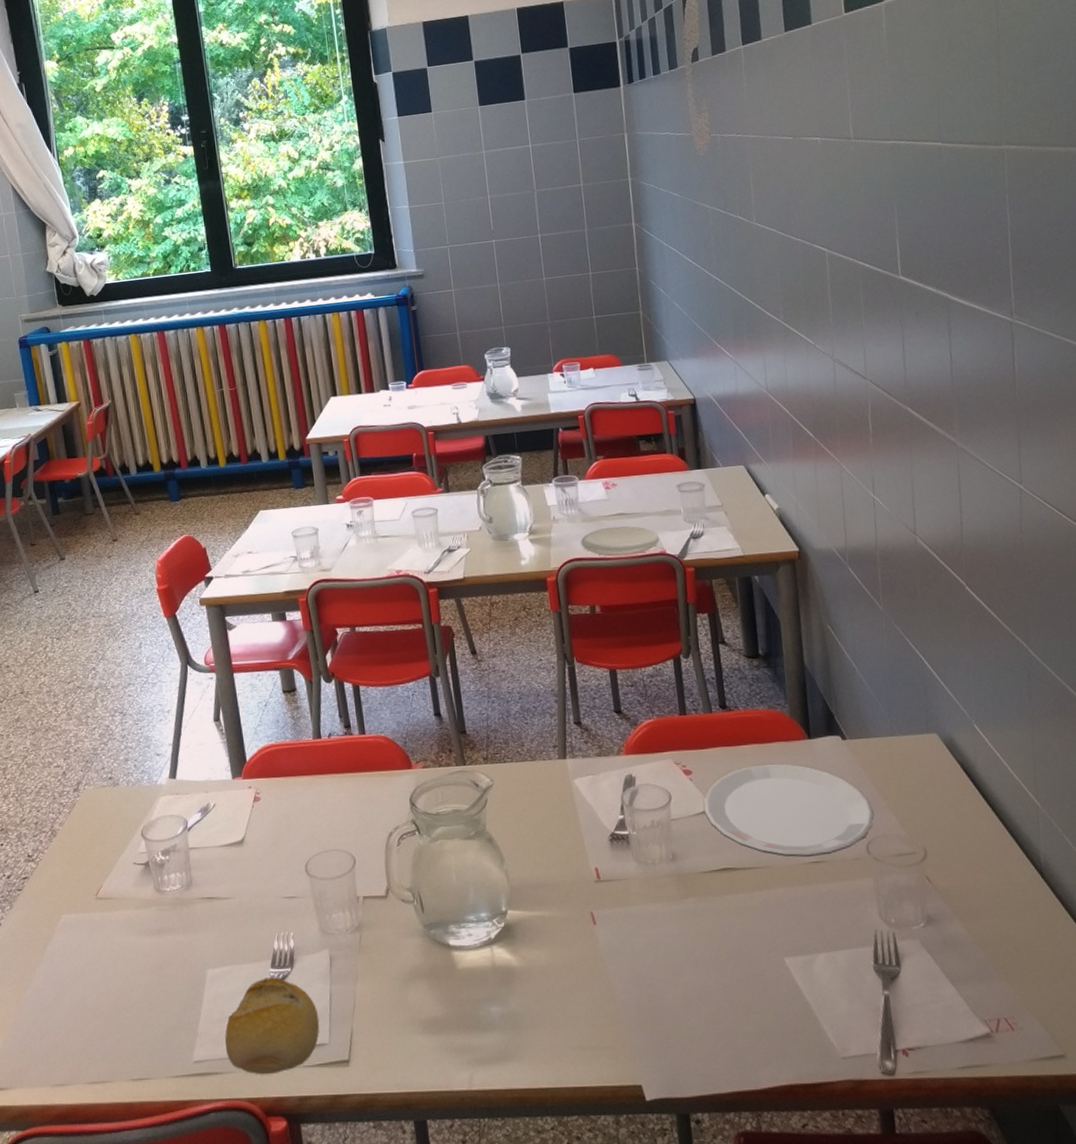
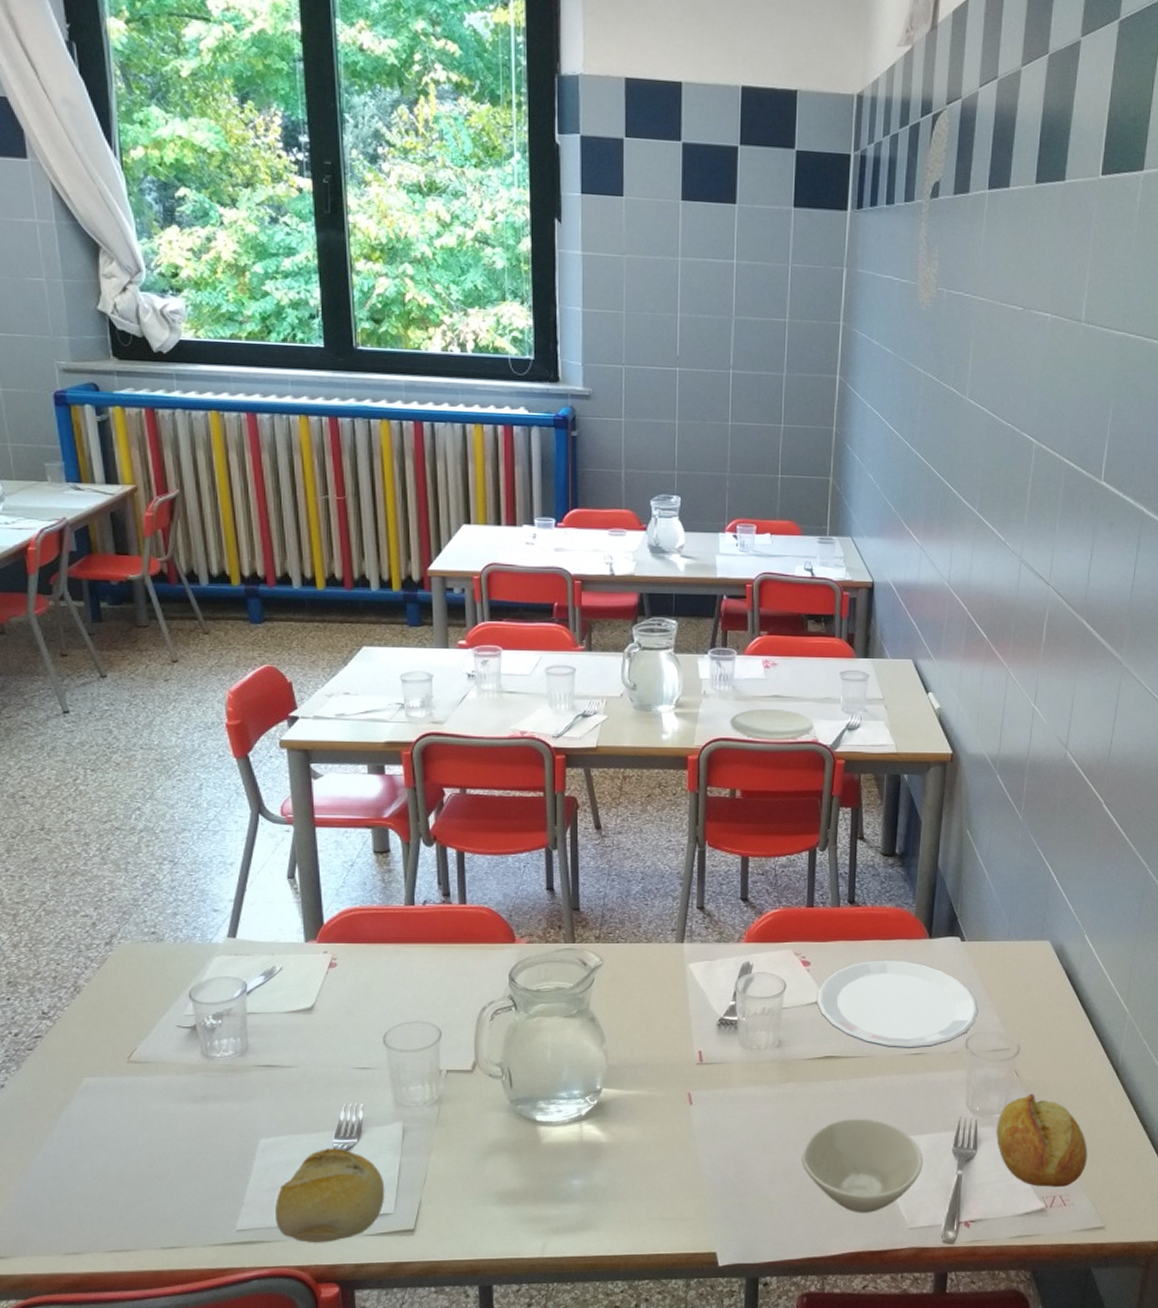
bowl: none [713,934,845,1041] -> present [801,1118,923,1213]
bread roll: none [917,901,1028,1009] -> present [996,1093,1088,1187]

